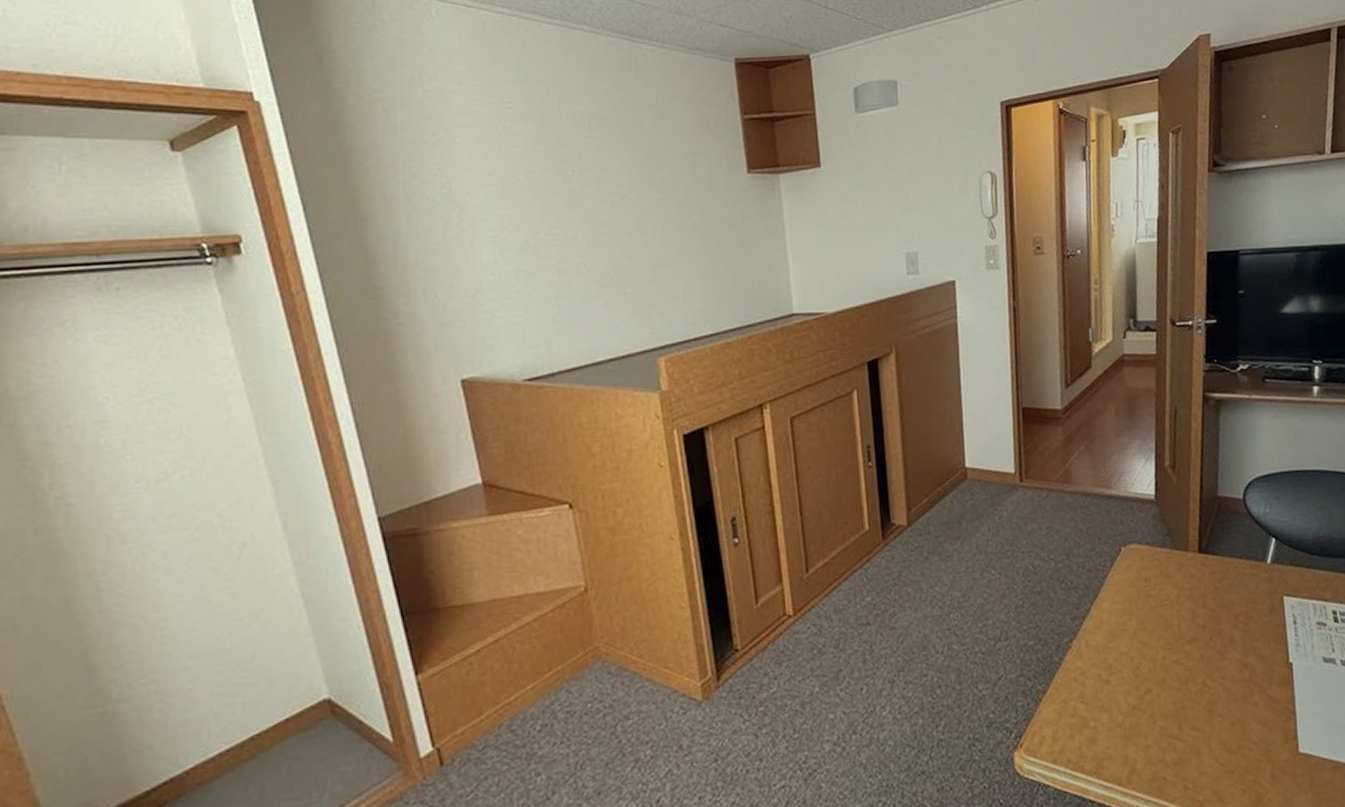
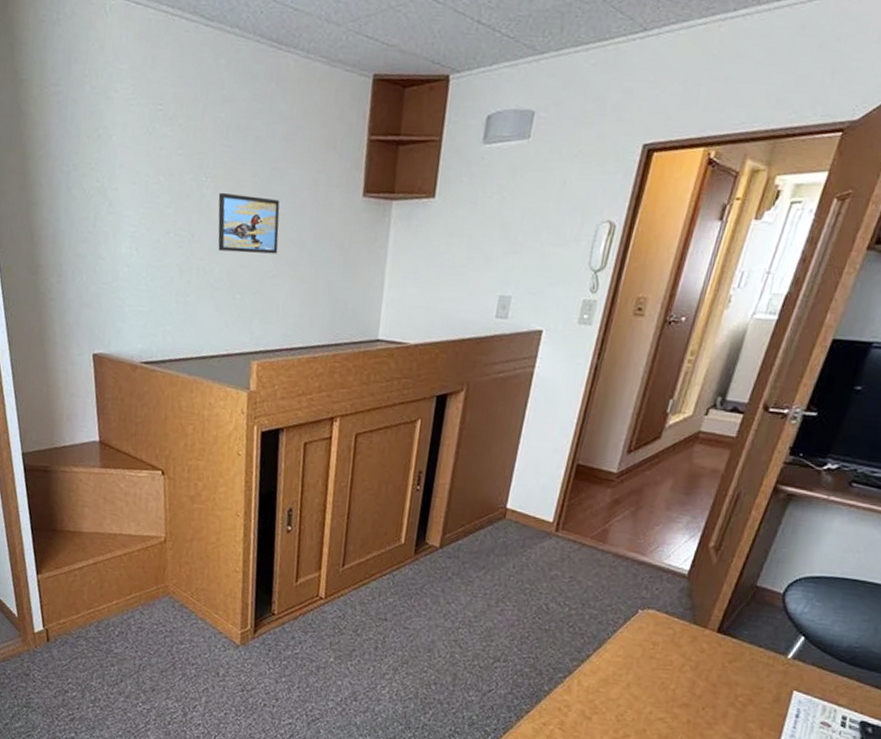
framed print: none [590,184,667,245] -> present [218,192,280,254]

